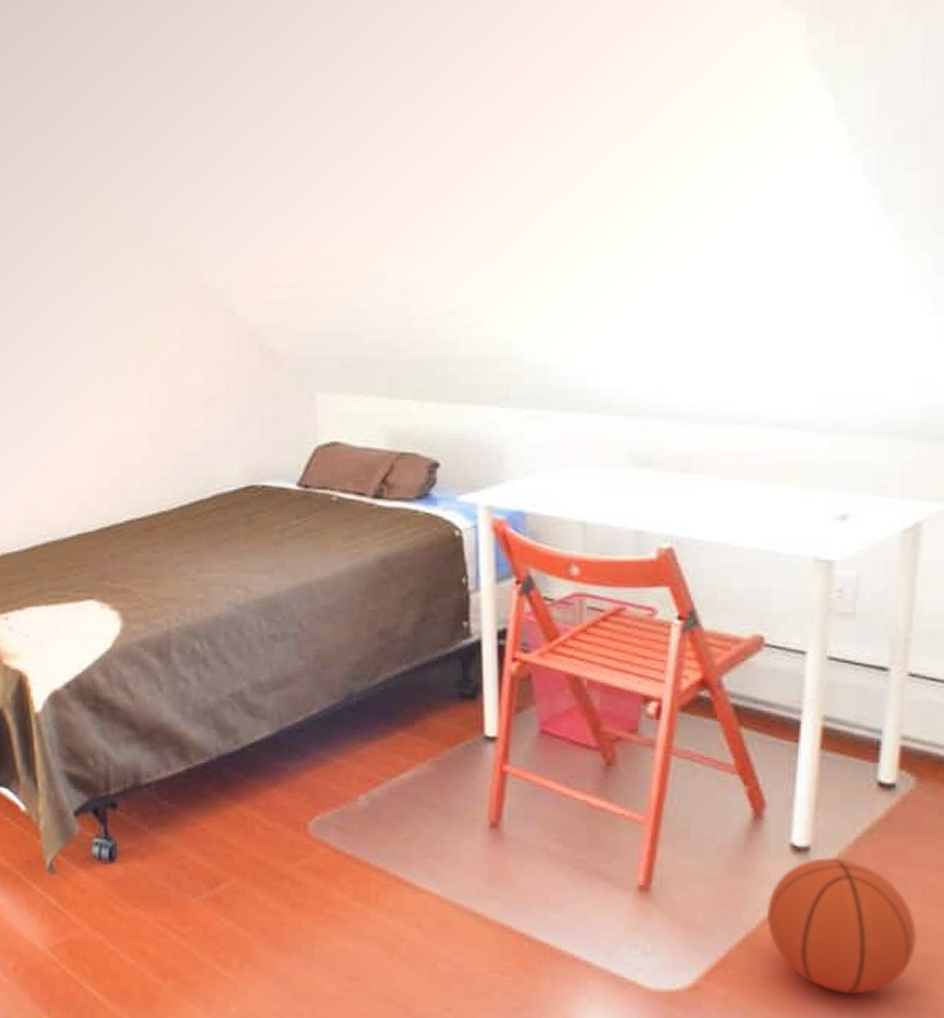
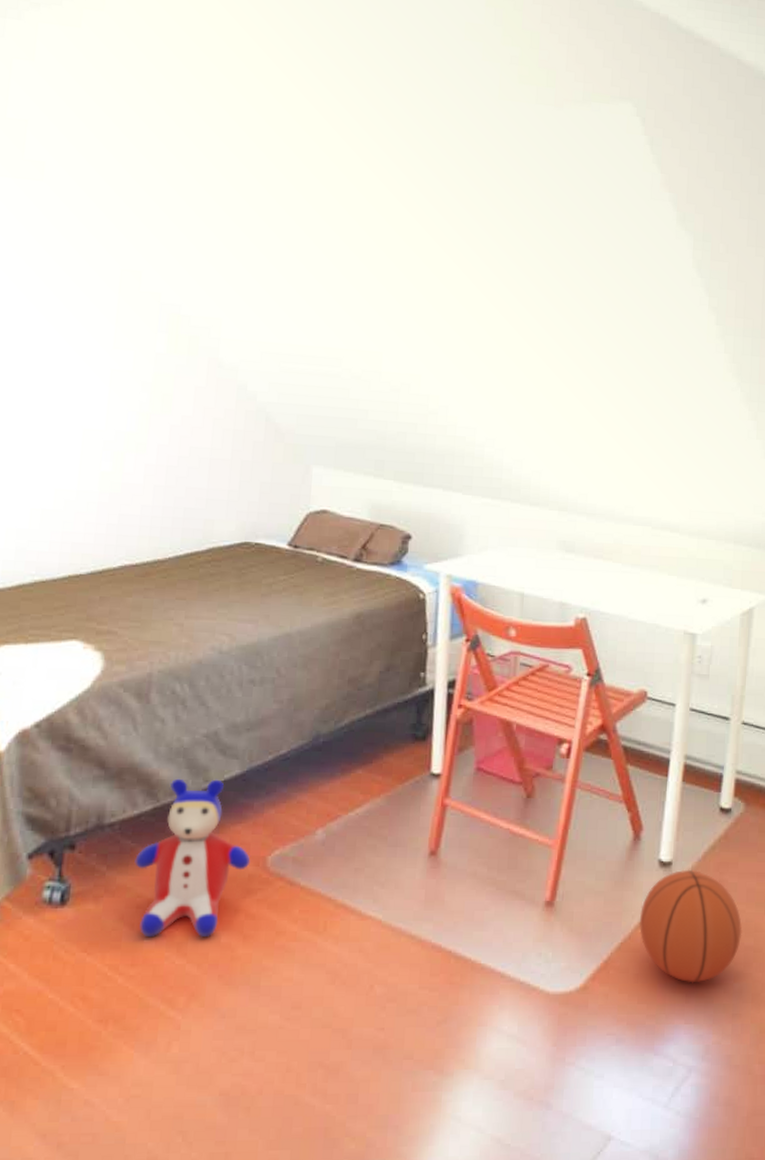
stuffed animal: none [174,739,291,902] -> present [135,778,251,938]

